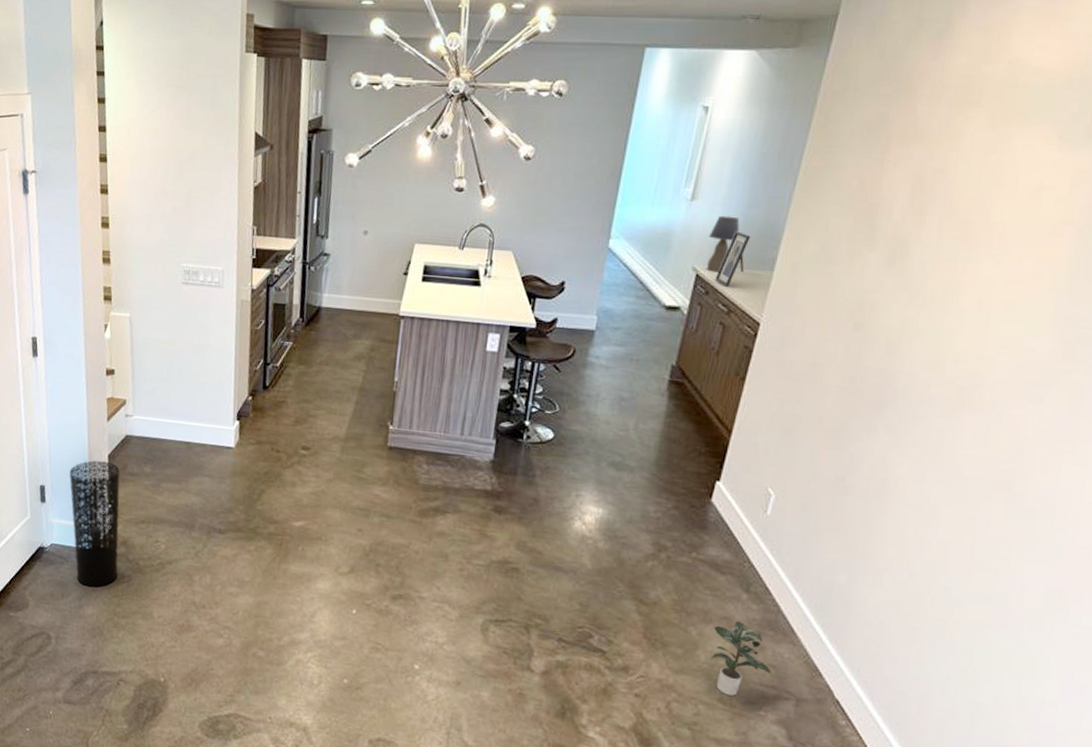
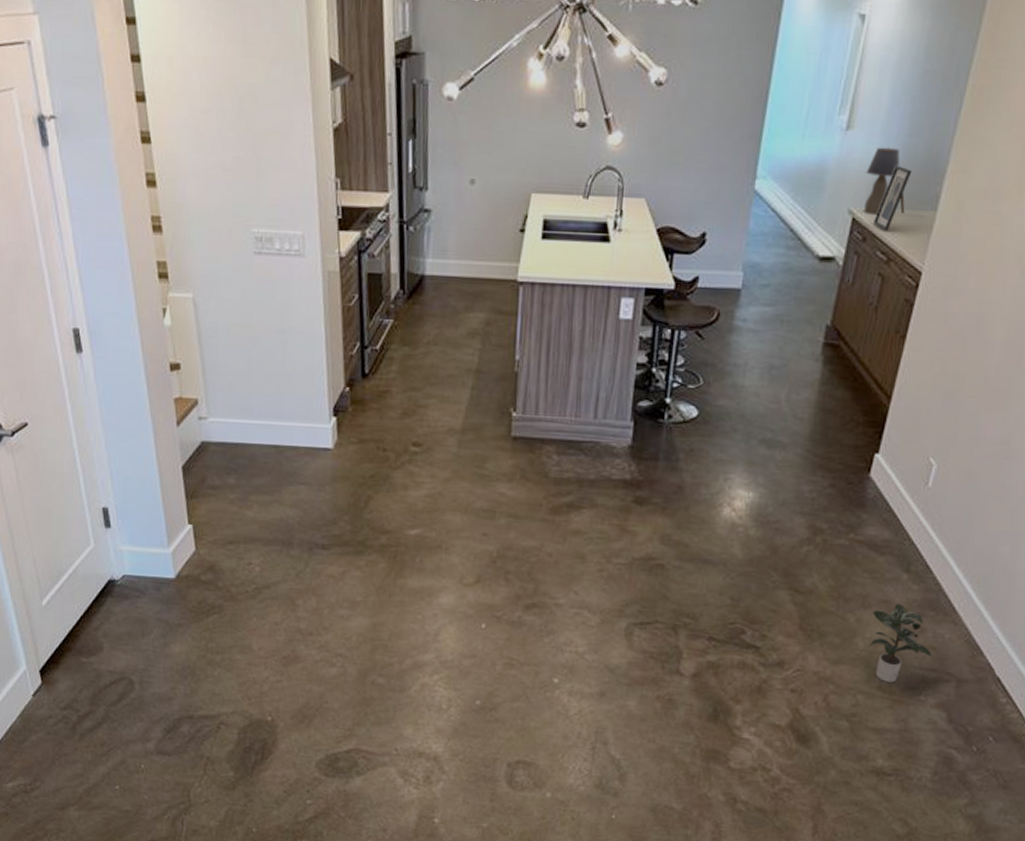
umbrella stand: present [69,460,120,588] -> none [136,474,207,623]

